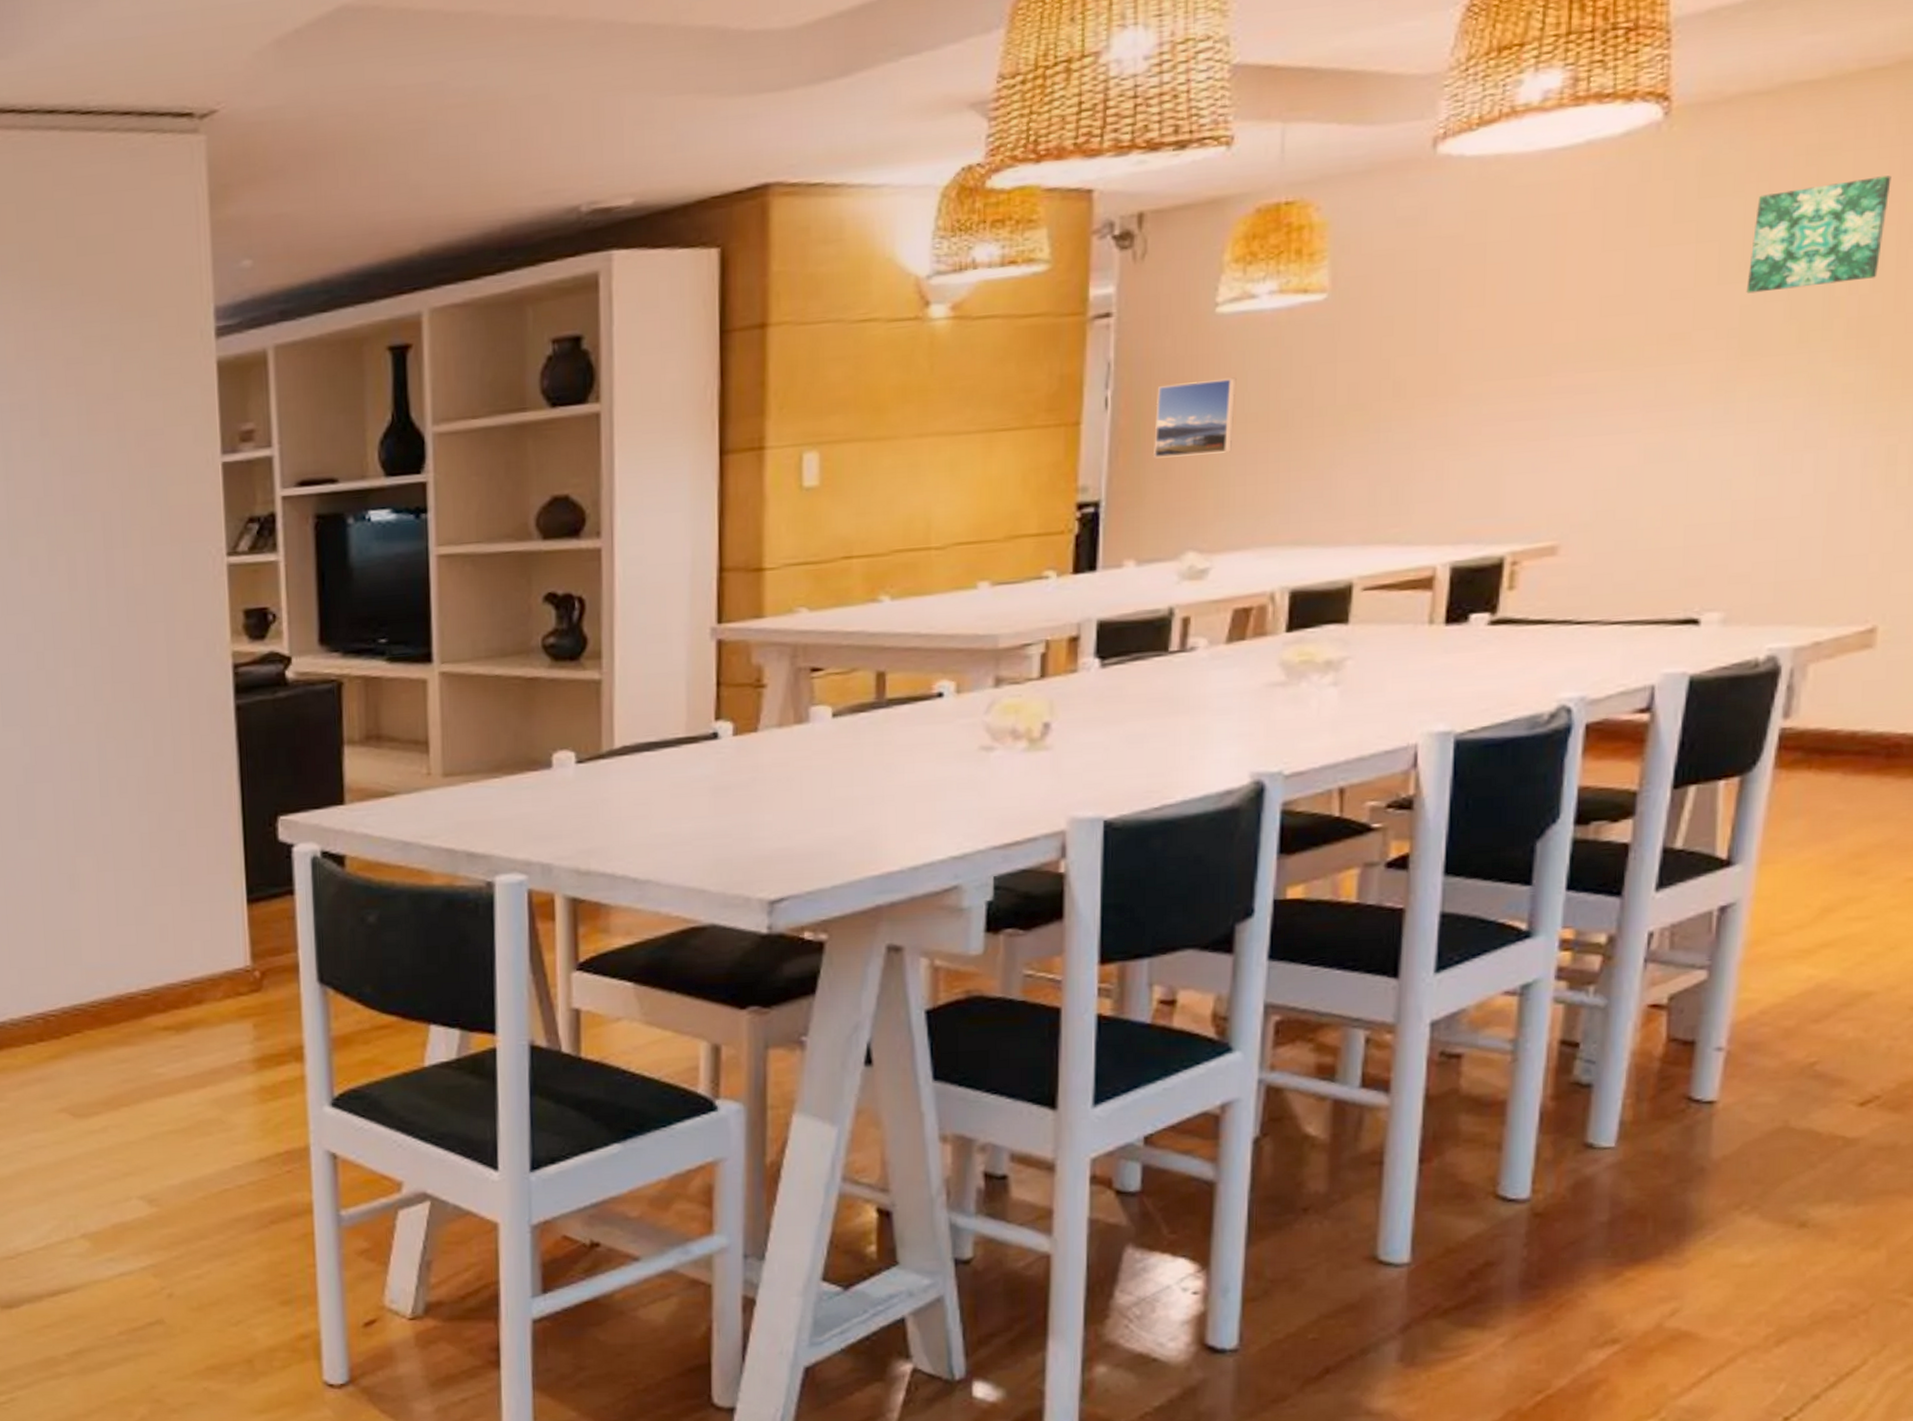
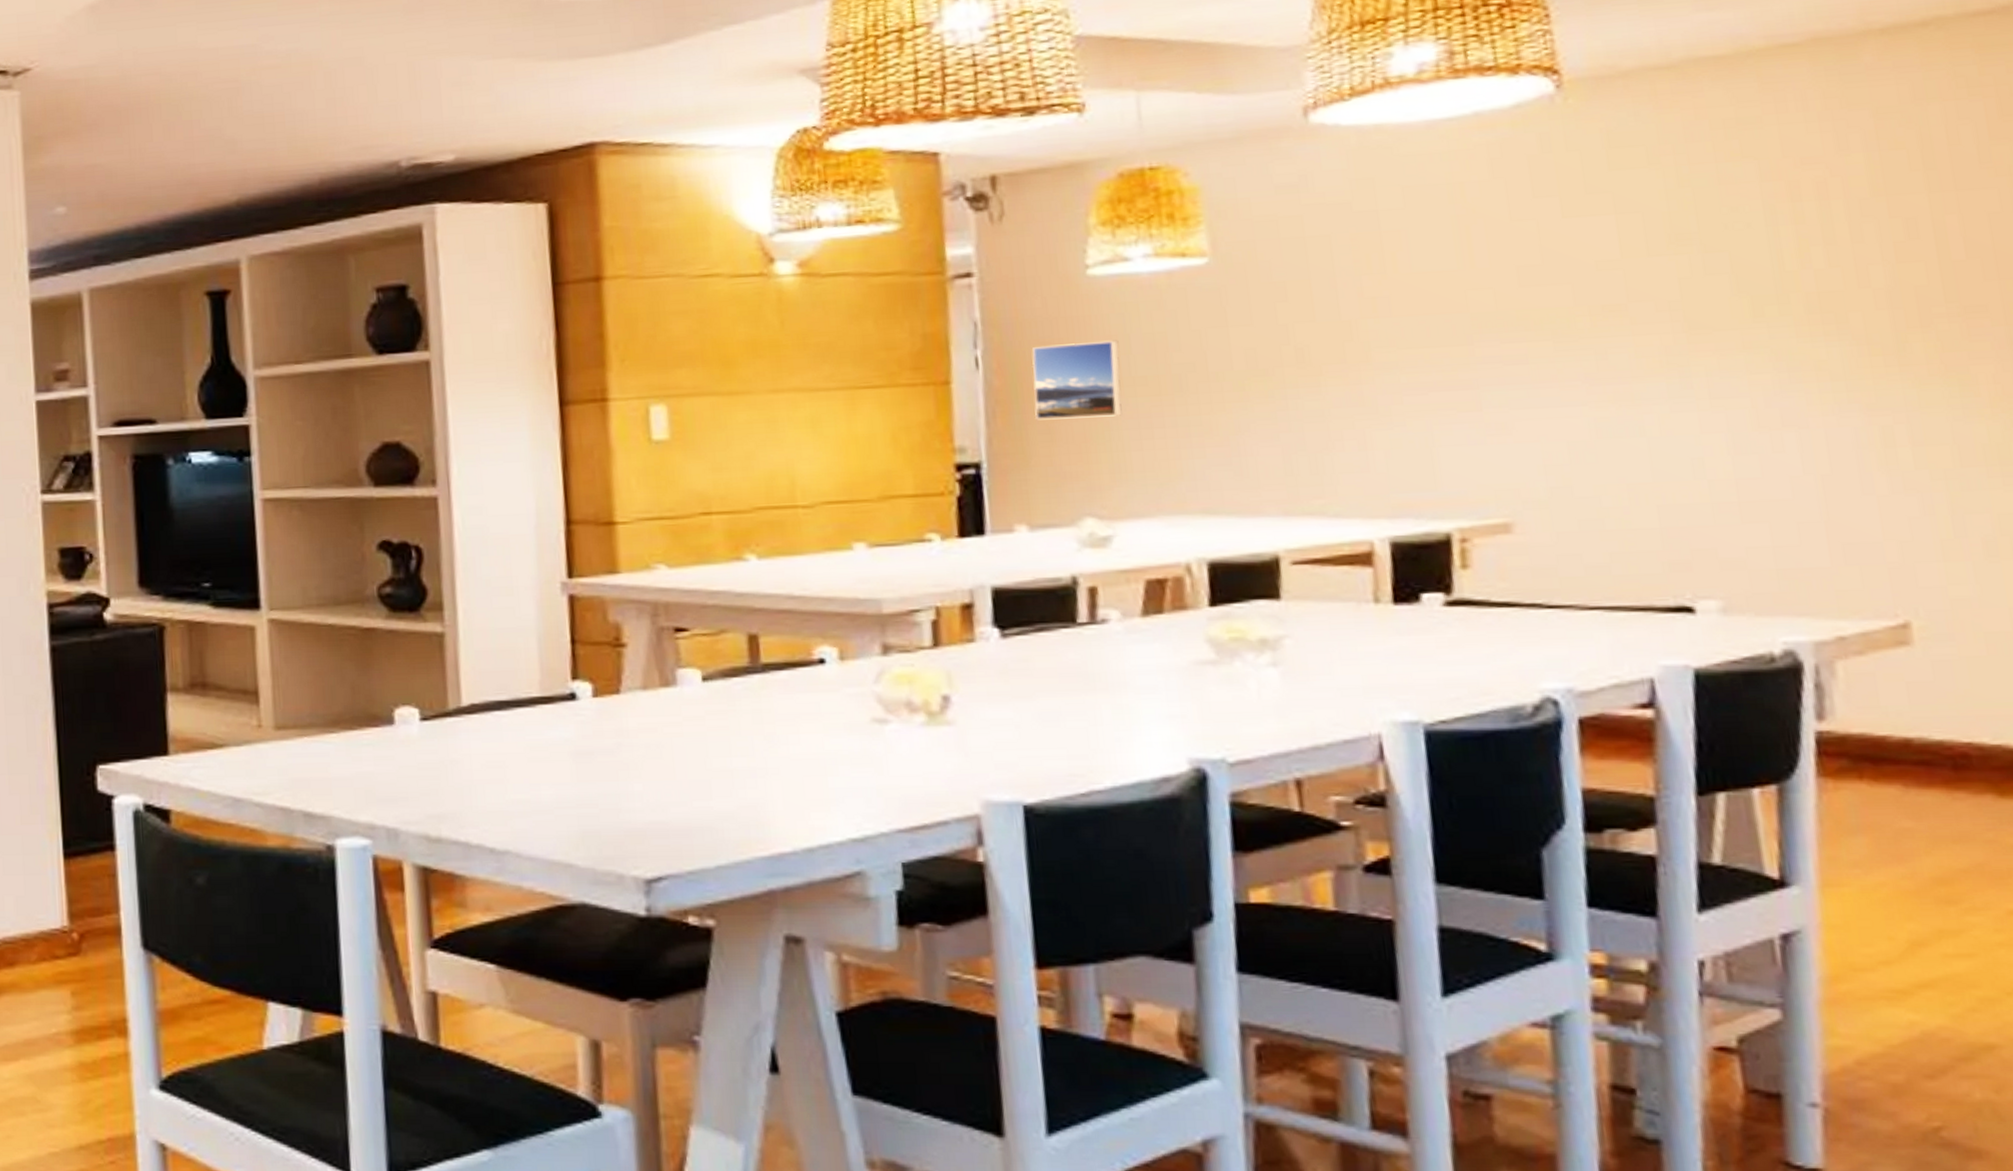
wall art: present [1746,175,1892,294] -> none [1678,150,1831,266]

